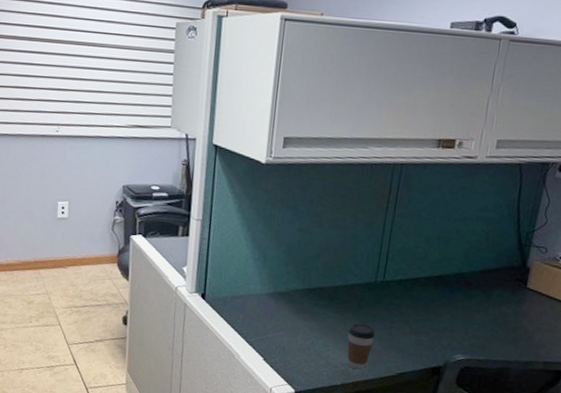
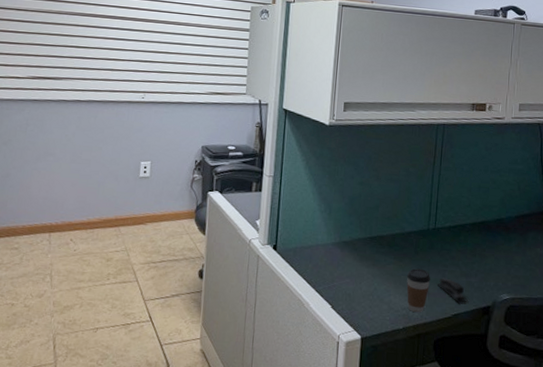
stapler: none [383,334,416,362] -> present [438,278,468,303]

